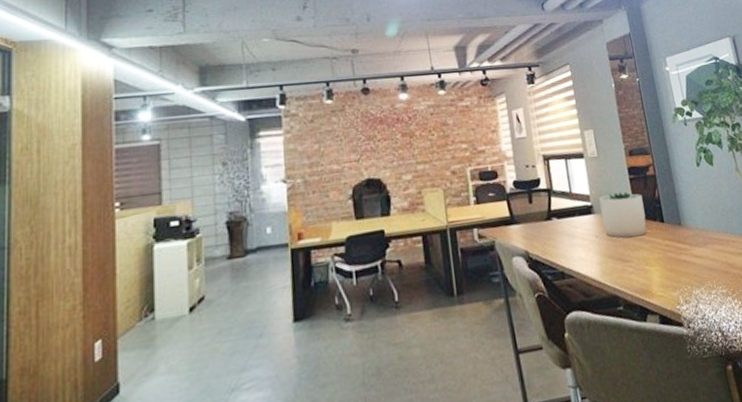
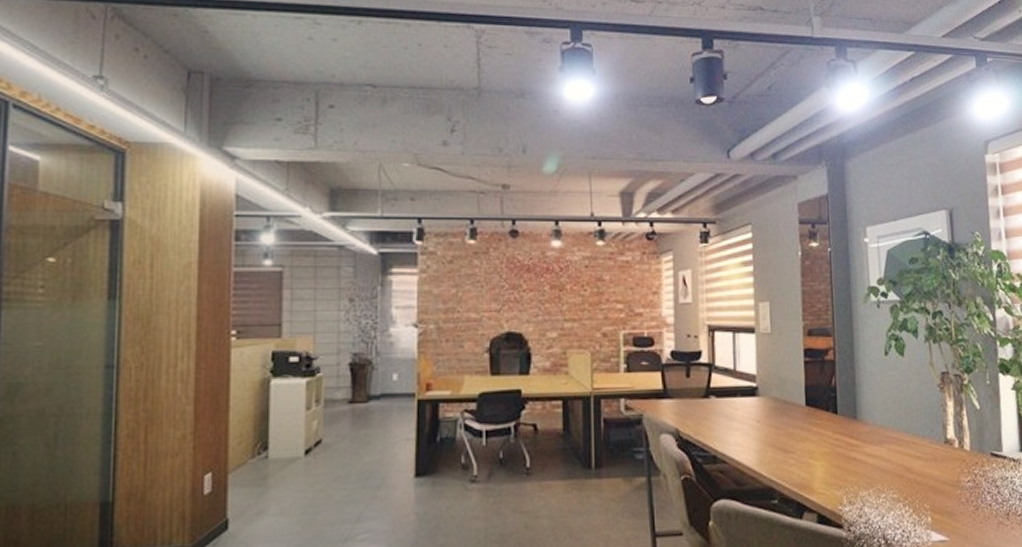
planter: present [599,192,647,238] -> none [767,375,817,427]

